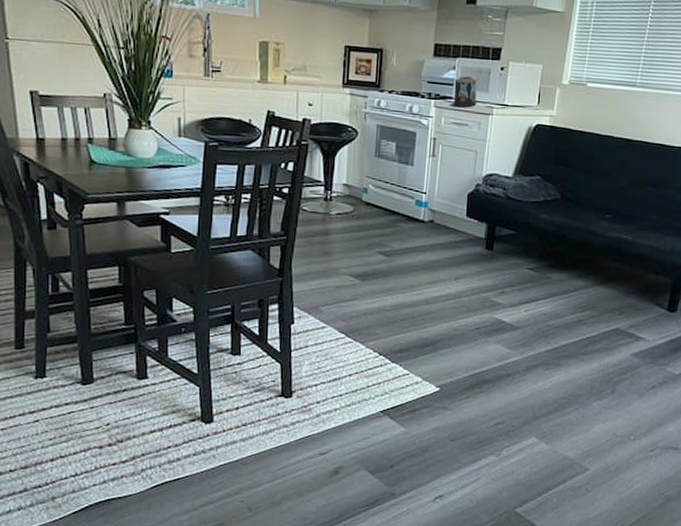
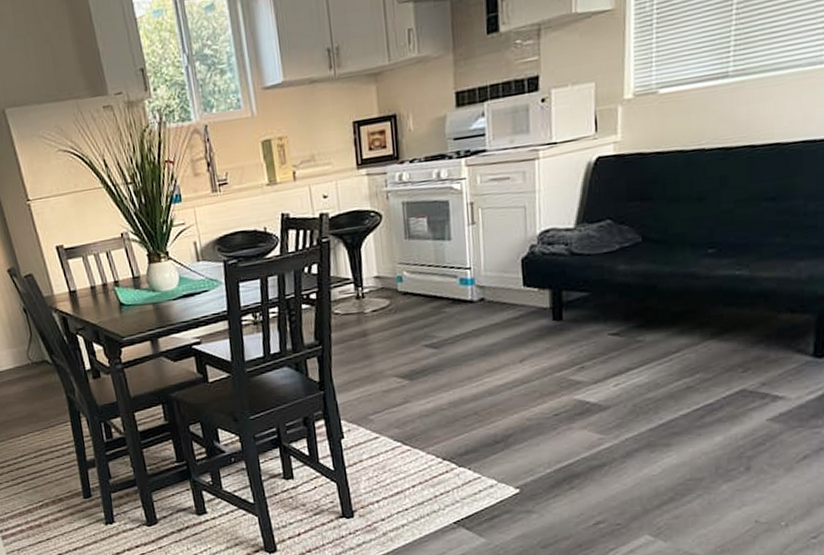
canister: present [449,76,477,108] -> none [483,119,516,161]

